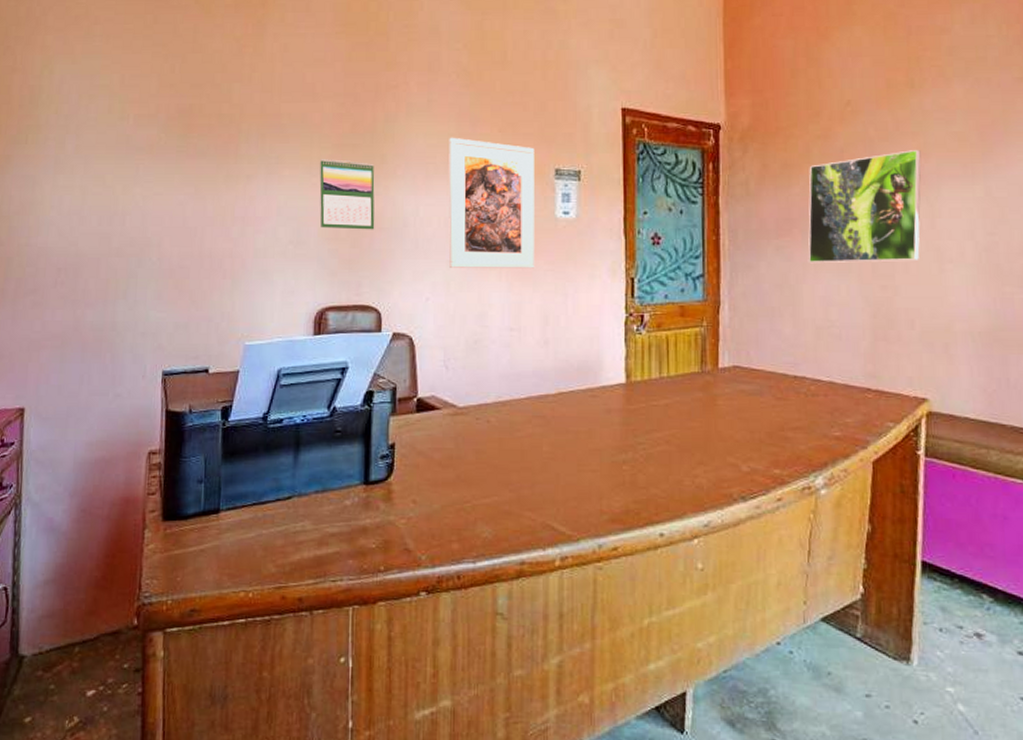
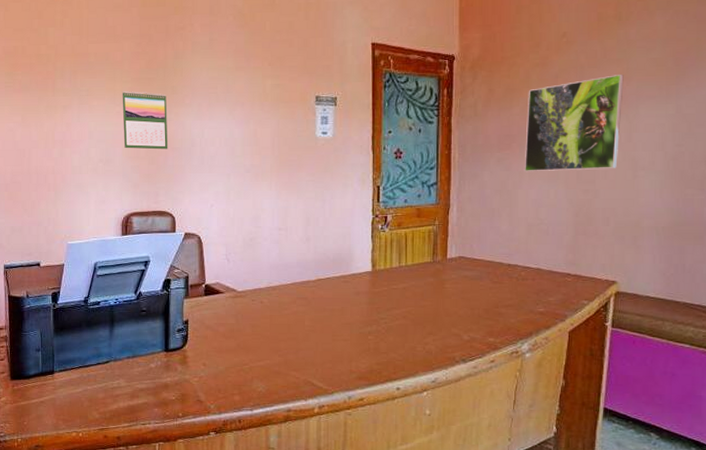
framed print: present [448,137,535,268] -> none [227,70,299,180]

